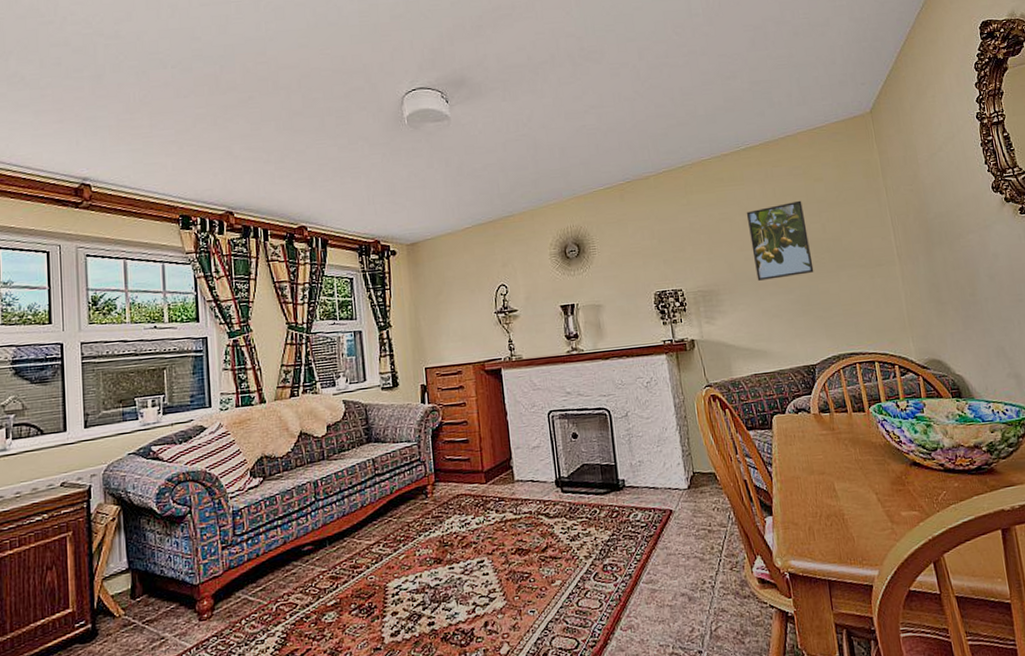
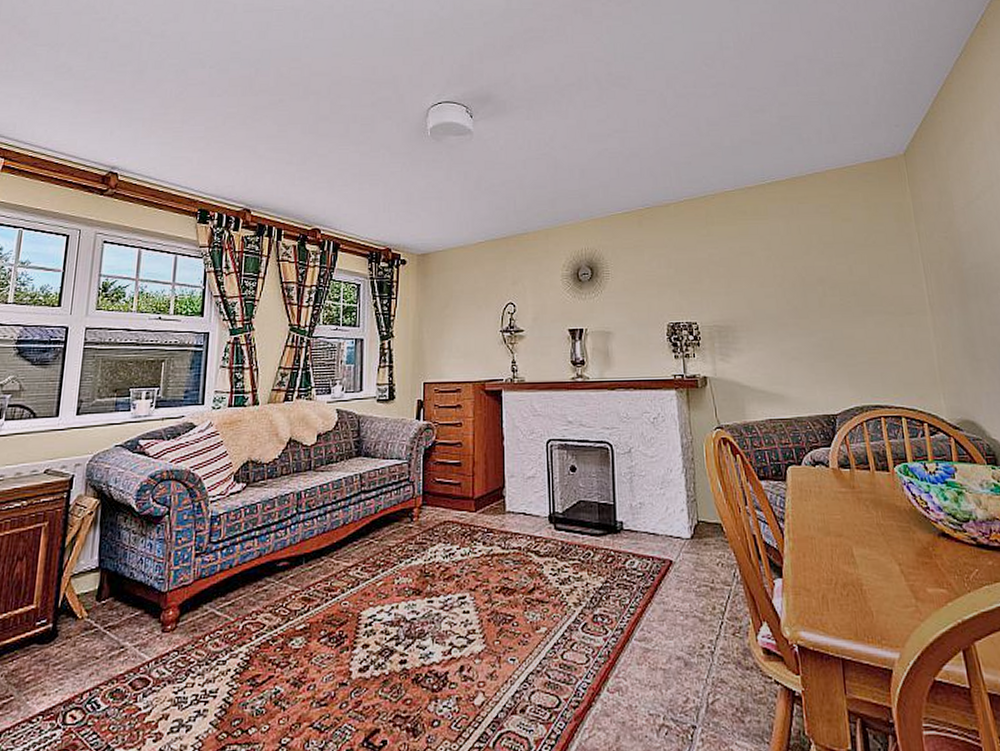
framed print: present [746,200,814,281] -> none [768,239,839,320]

